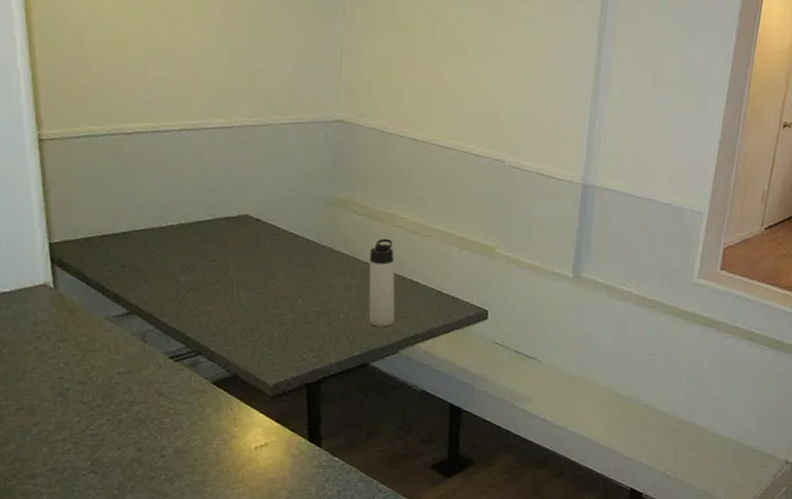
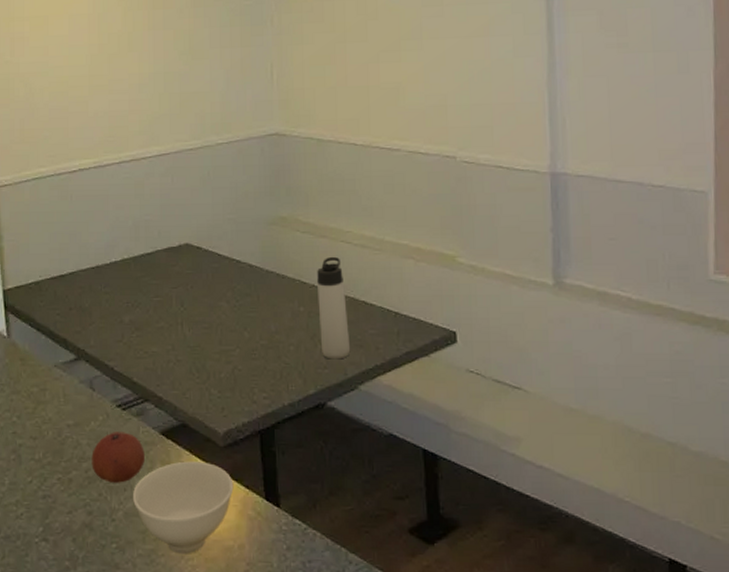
fruit: none [142,380,196,425] -> present [91,432,145,483]
bowl: none [182,407,280,484] -> present [132,461,234,554]

